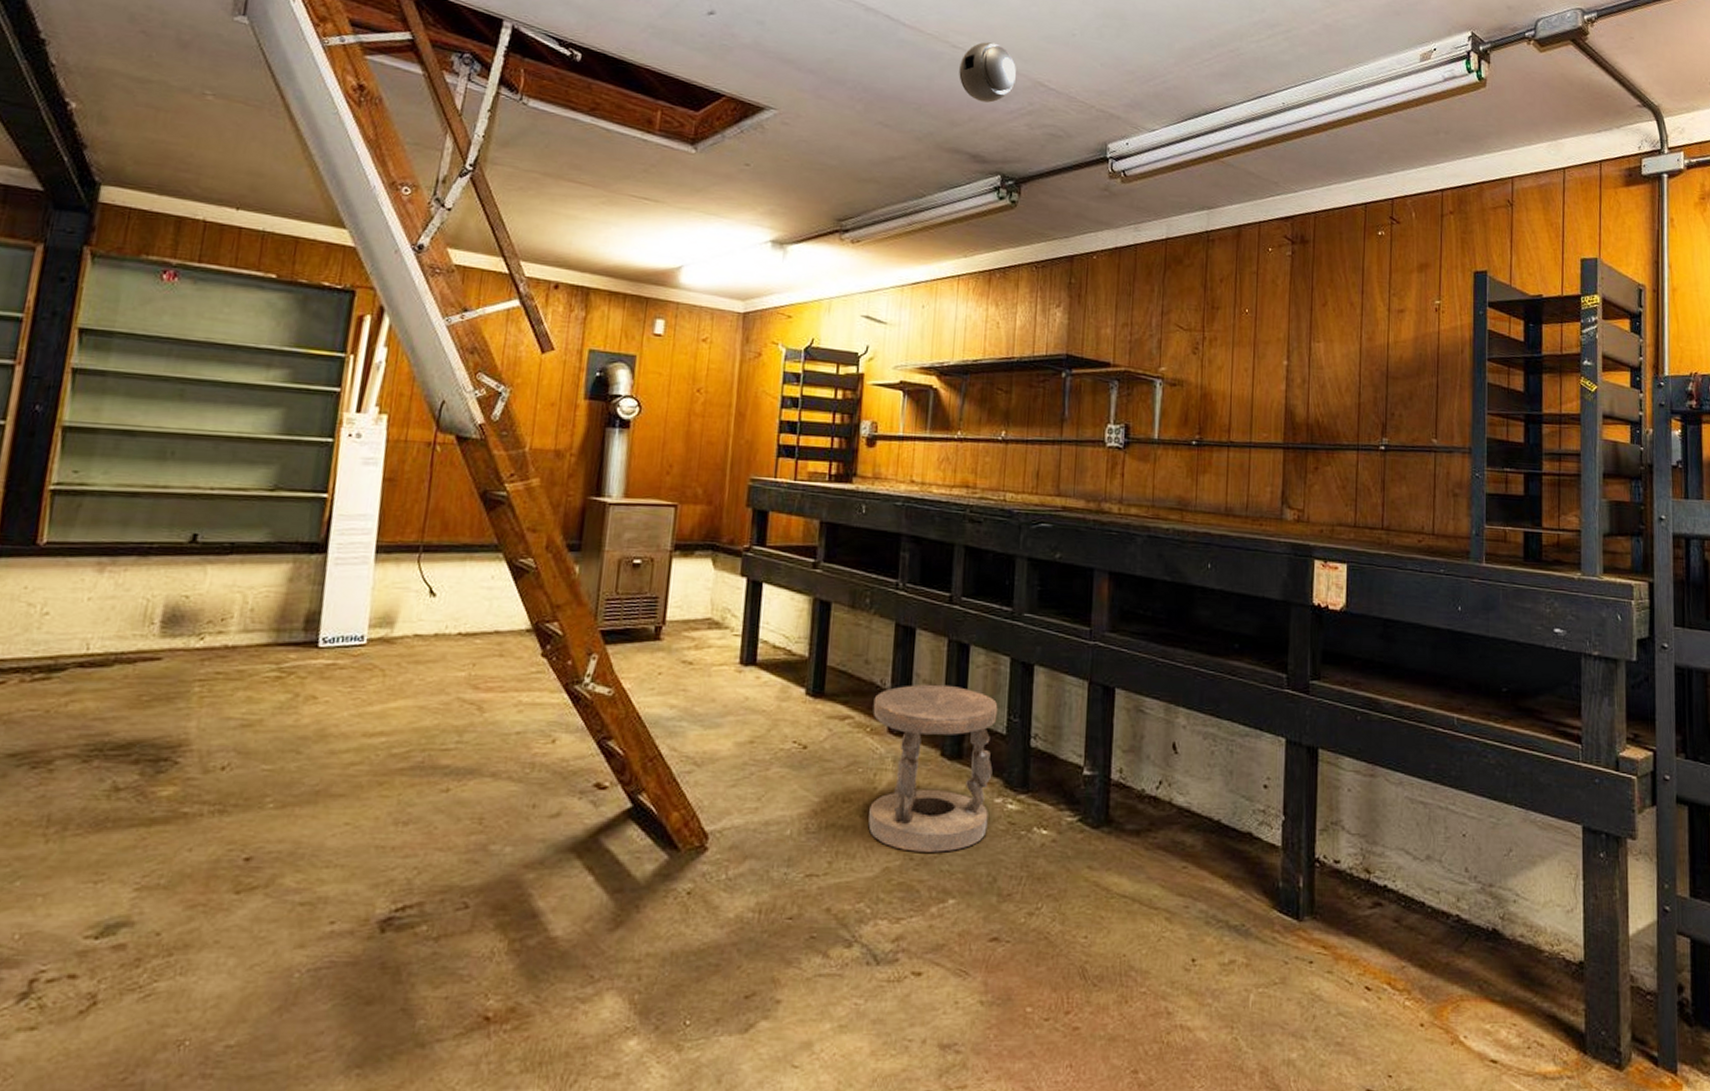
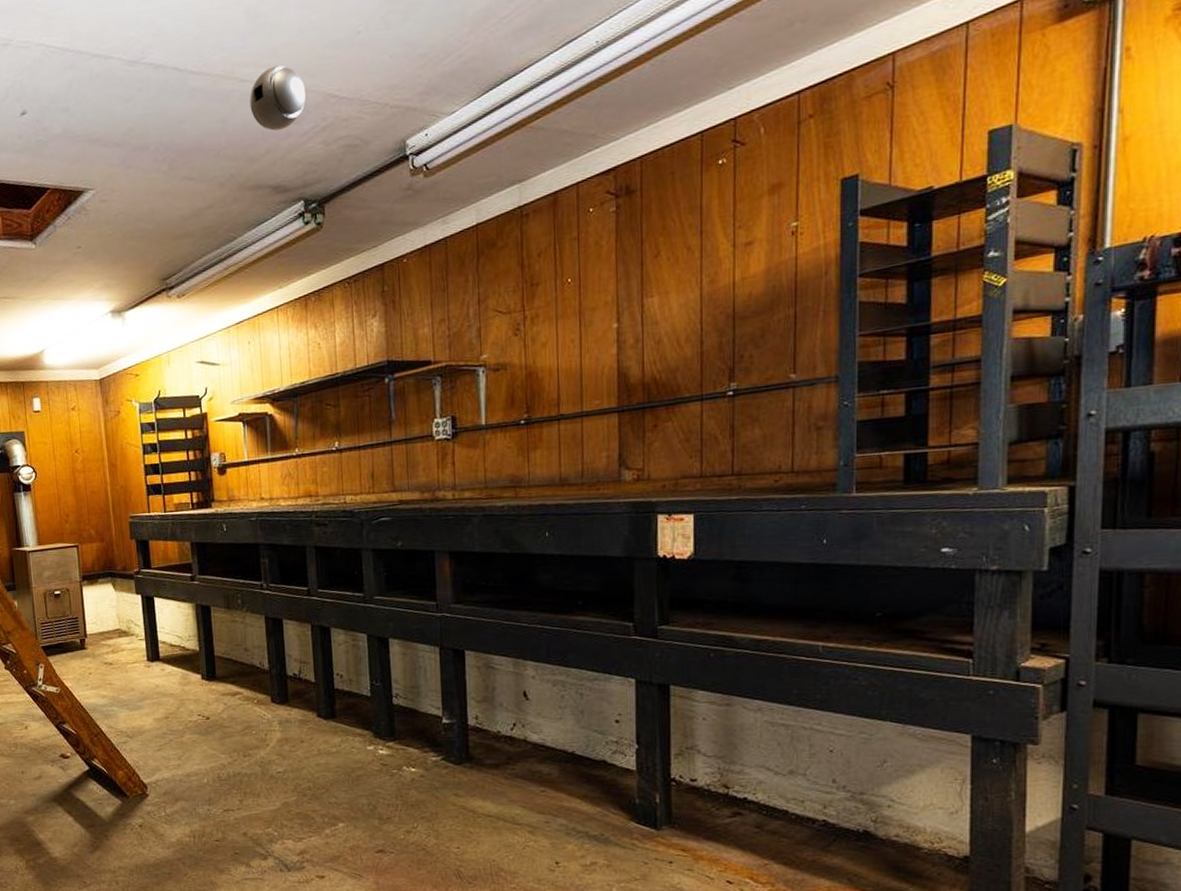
stool: present [868,684,998,852] -> none [256,661,364,790]

